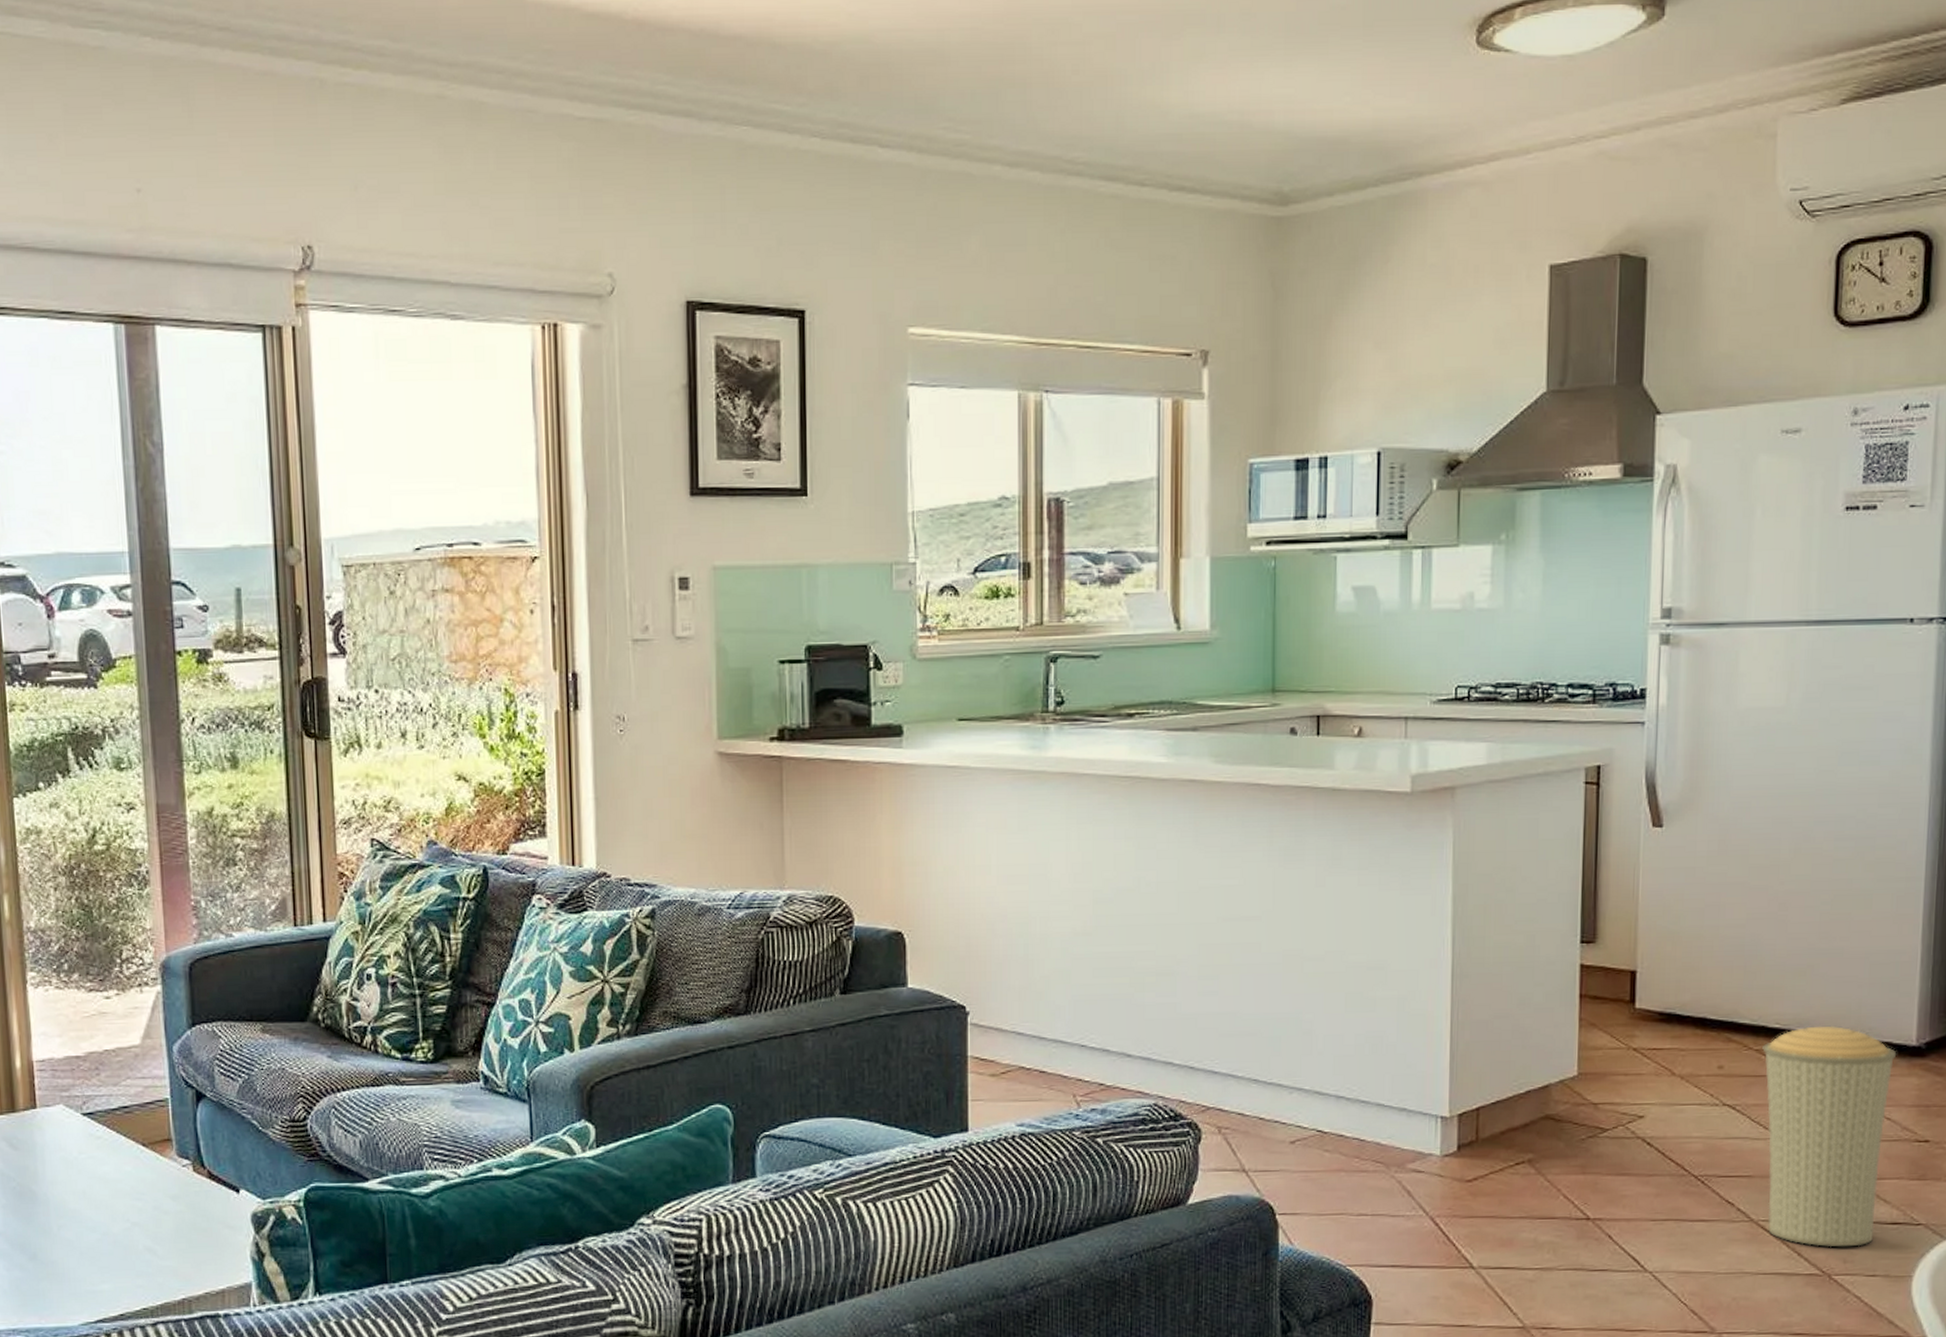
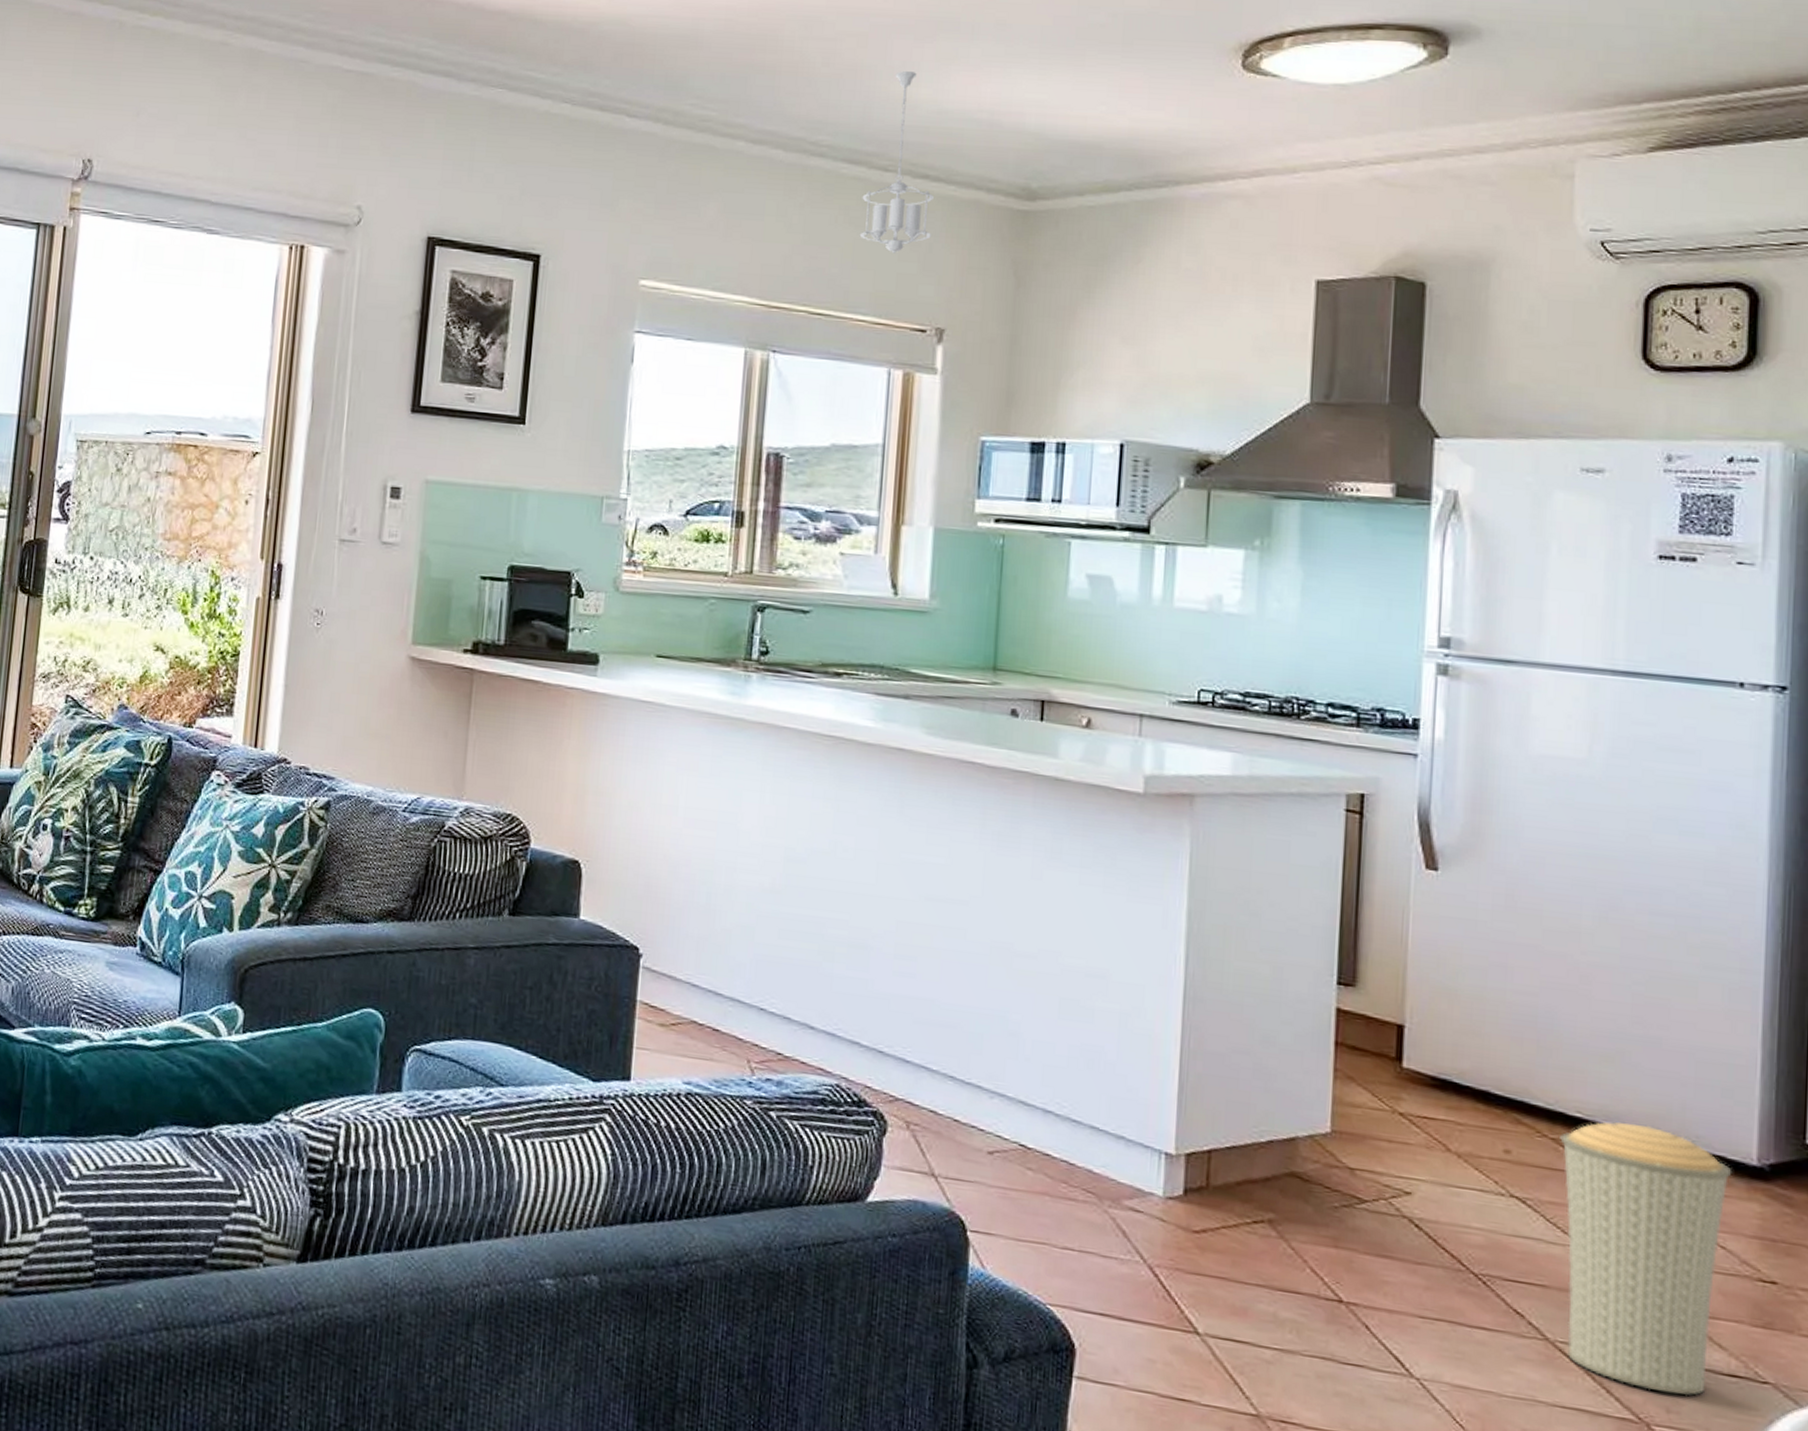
pendant light: none [1121,73,1192,275] -> present [859,71,934,254]

